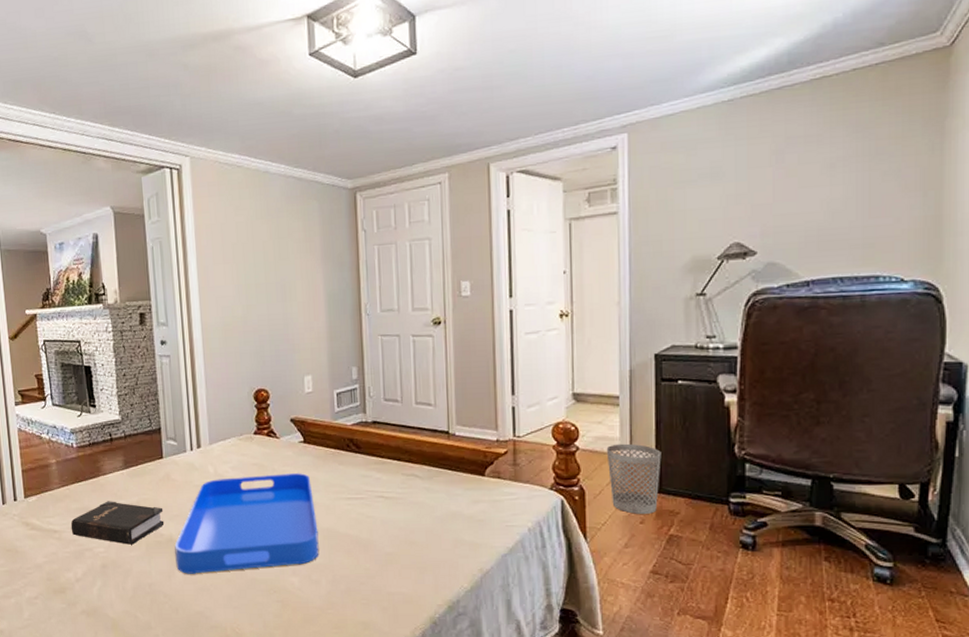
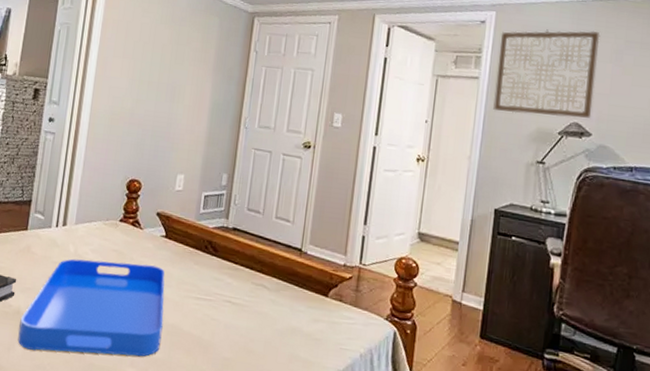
wastebasket: present [606,443,662,514] -> none [440,286,490,358]
wall art: none [637,133,755,247] -> present [493,29,600,118]

